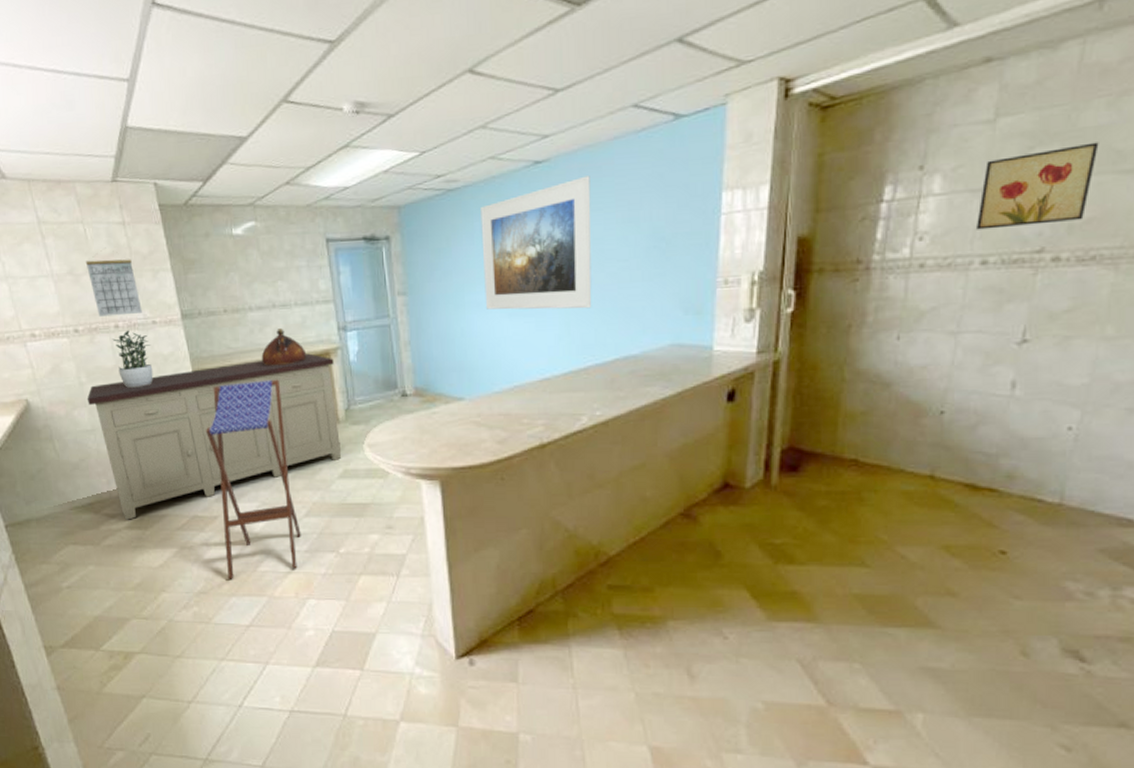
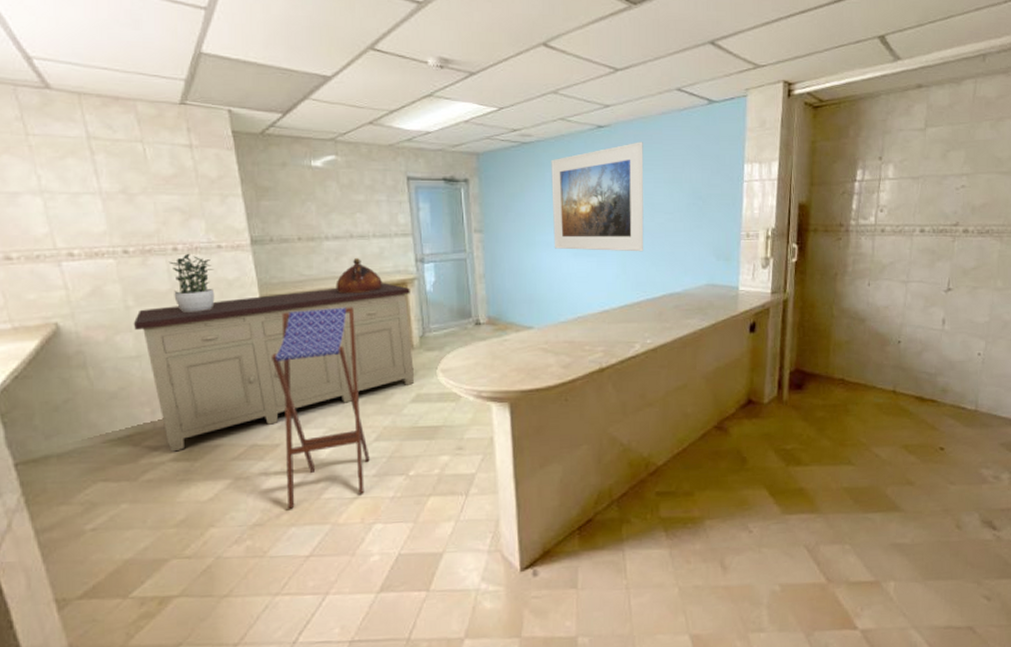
calendar: present [85,250,142,317] -> none [142,171,206,238]
wall art: present [977,142,1099,230] -> none [916,151,987,207]

